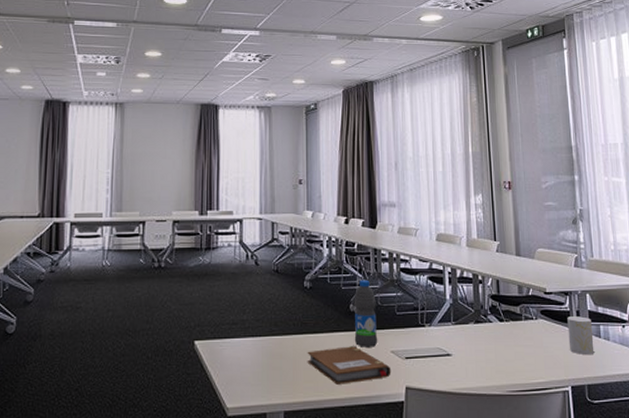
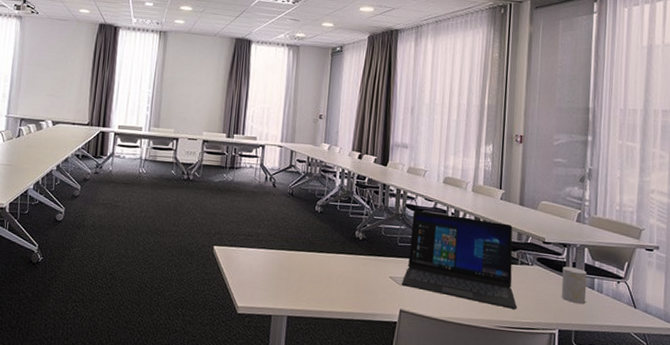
notebook: present [307,346,391,385] -> none [312,267,388,300]
water bottle: present [354,279,378,349] -> none [356,210,381,272]
laptop: none [405,273,527,370] -> present [402,209,518,310]

